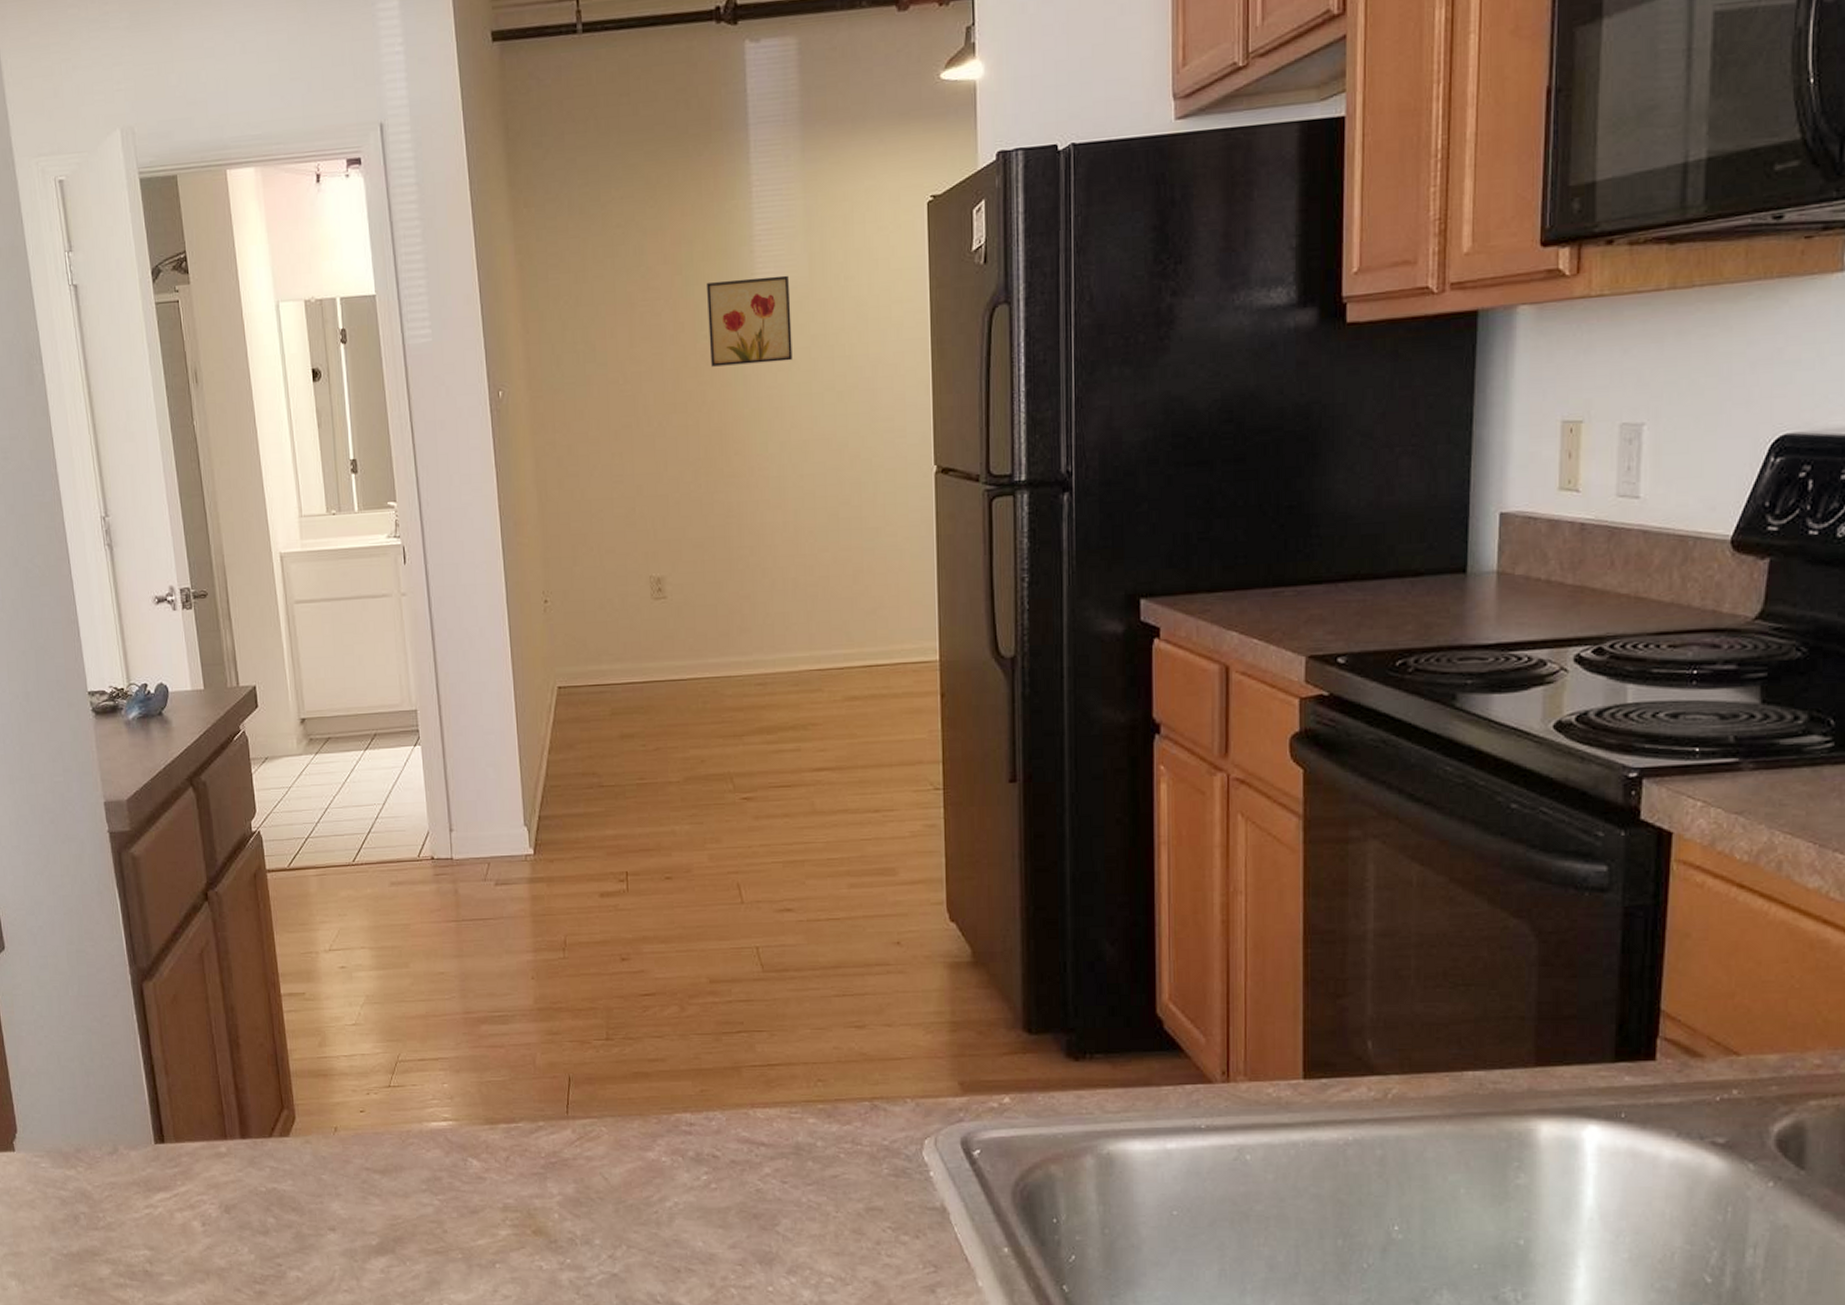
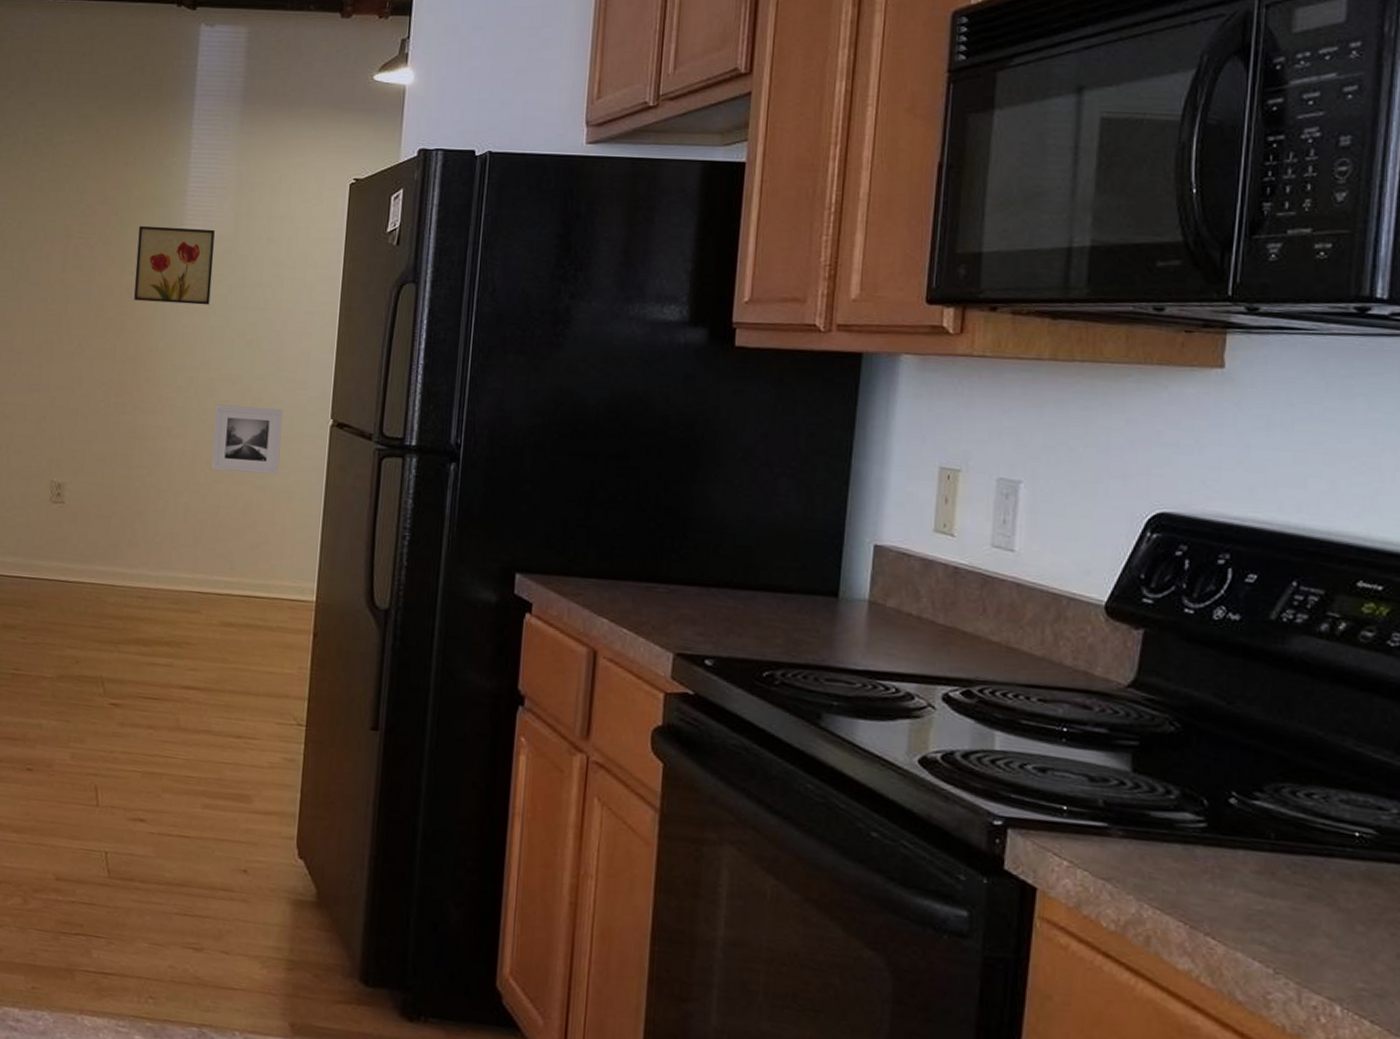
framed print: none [812,462,886,539] -> present [211,404,283,475]

